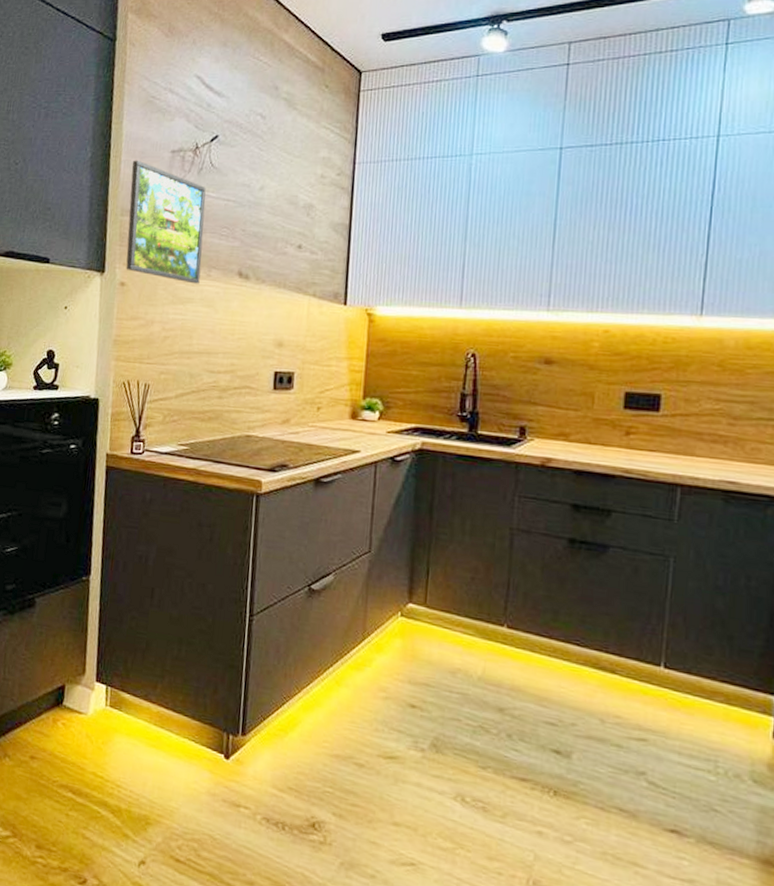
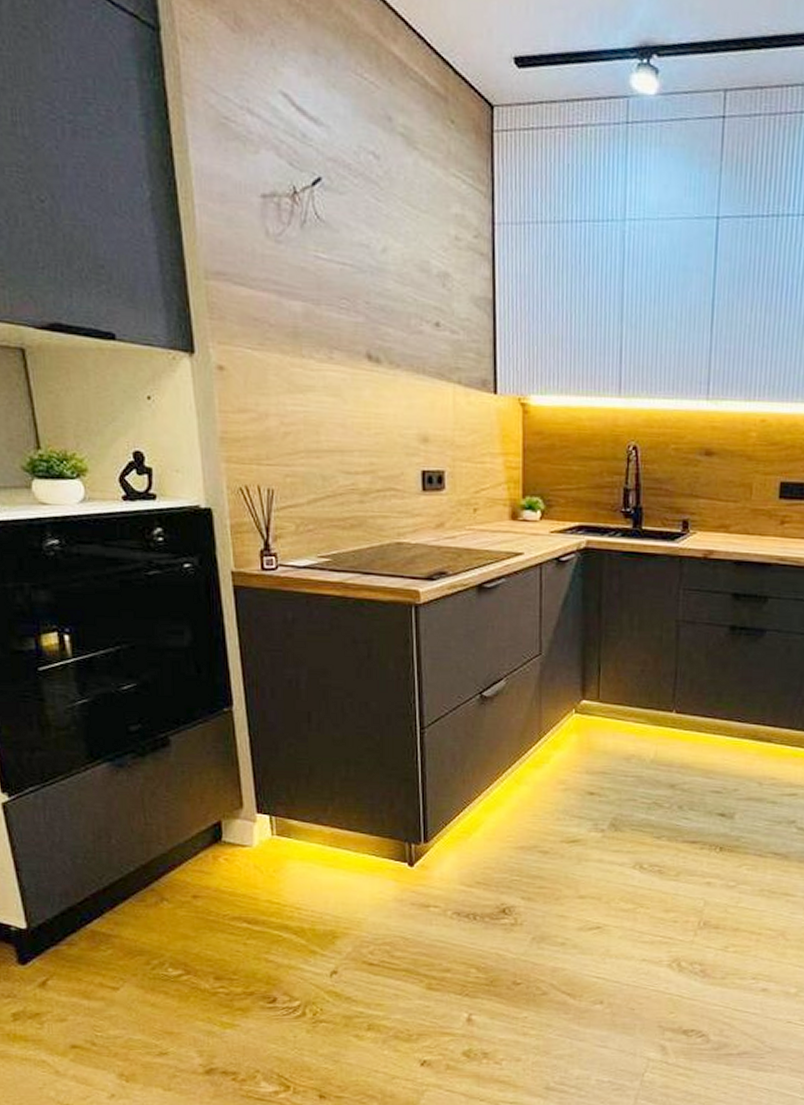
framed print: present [126,160,206,284] -> none [210,204,320,369]

